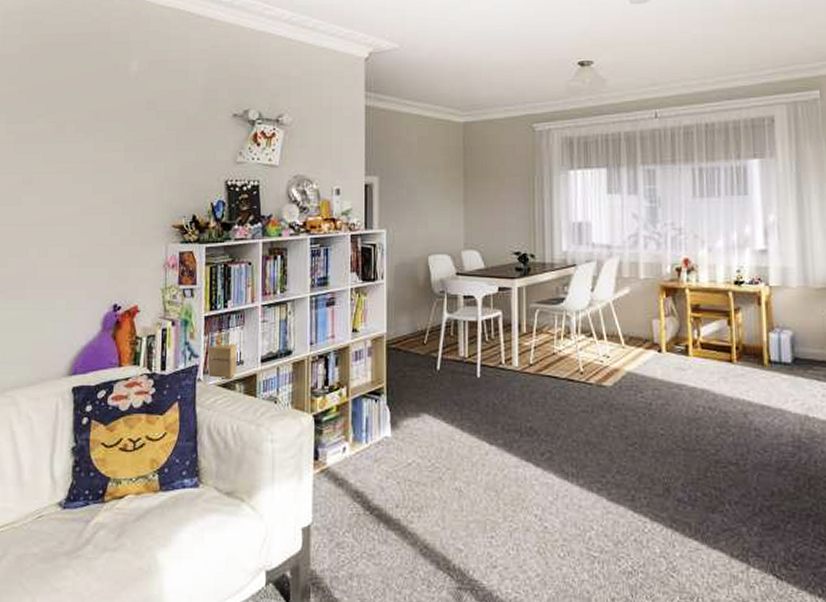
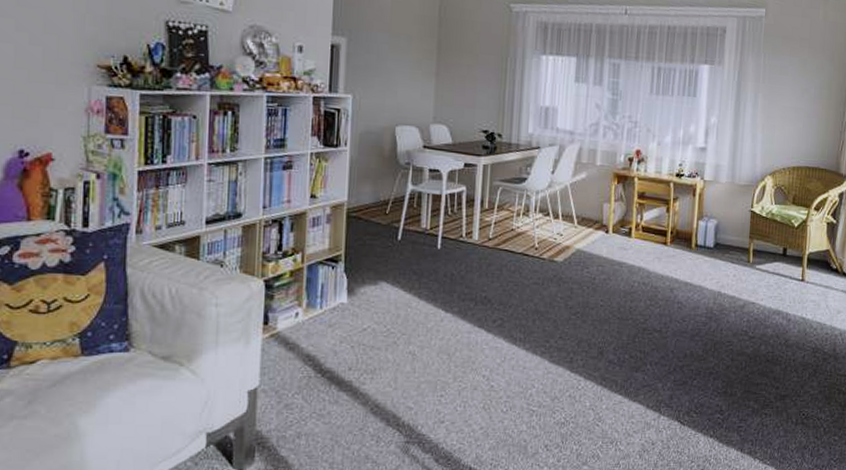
decorative box: present [207,345,237,379] -> none [141,203,178,240]

